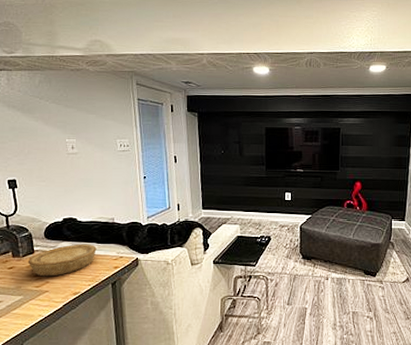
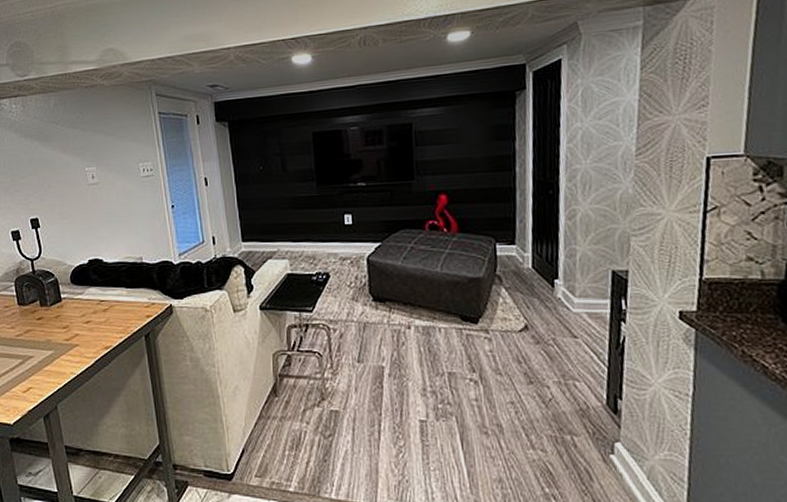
bowl: present [27,244,97,277] -> none [55,289,126,328]

